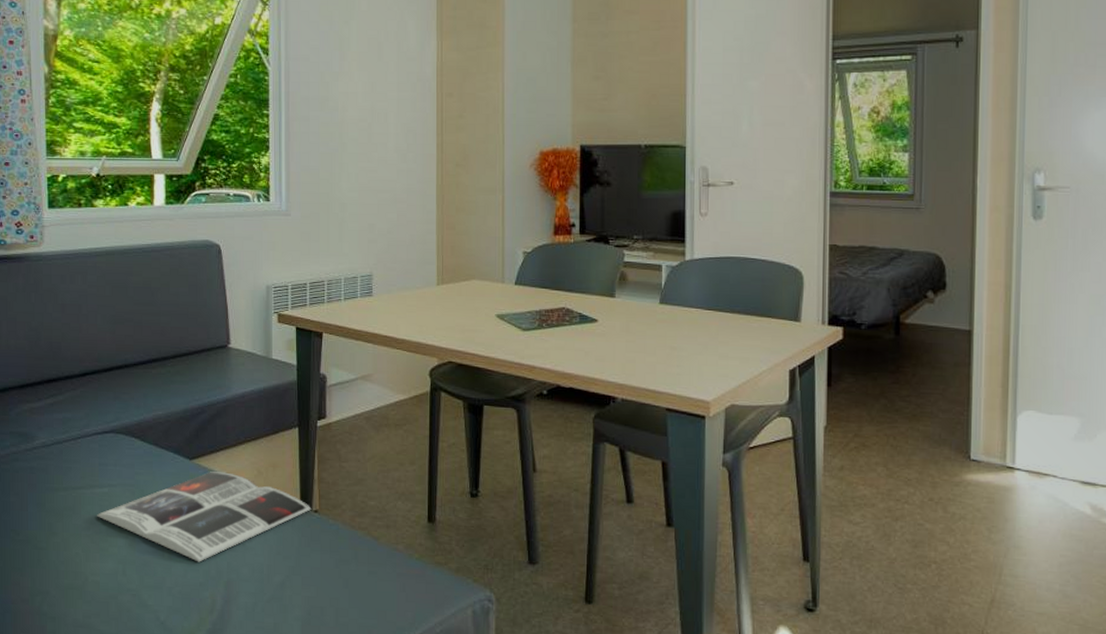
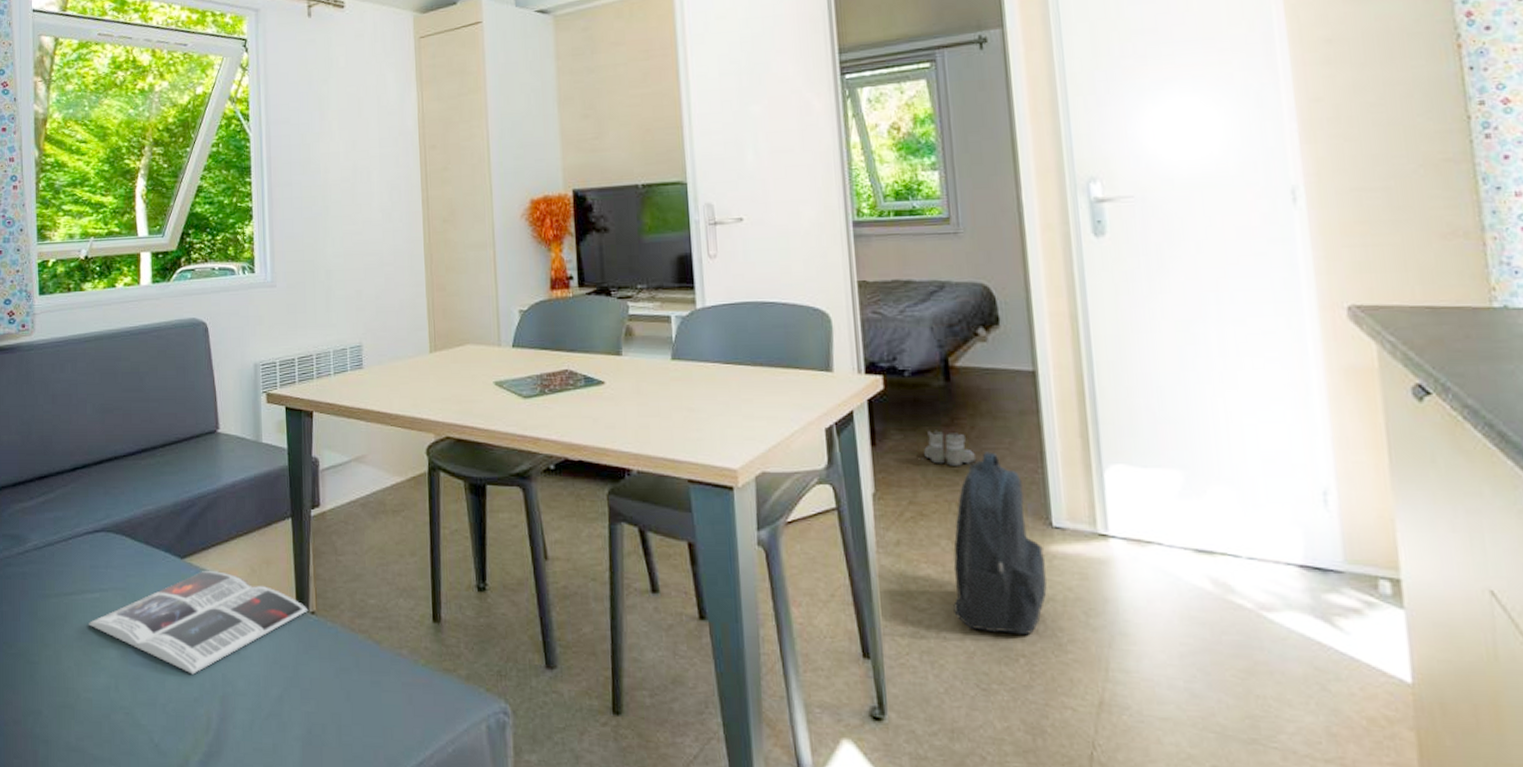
boots: none [871,375,915,407] -> present [924,430,977,466]
backpack: none [882,395,961,546] -> present [953,451,1047,636]

